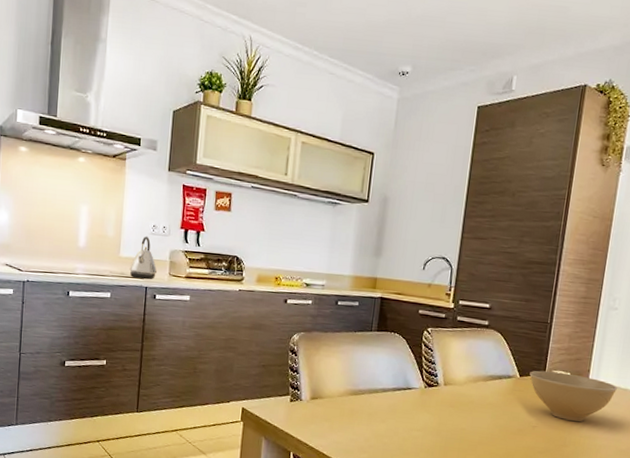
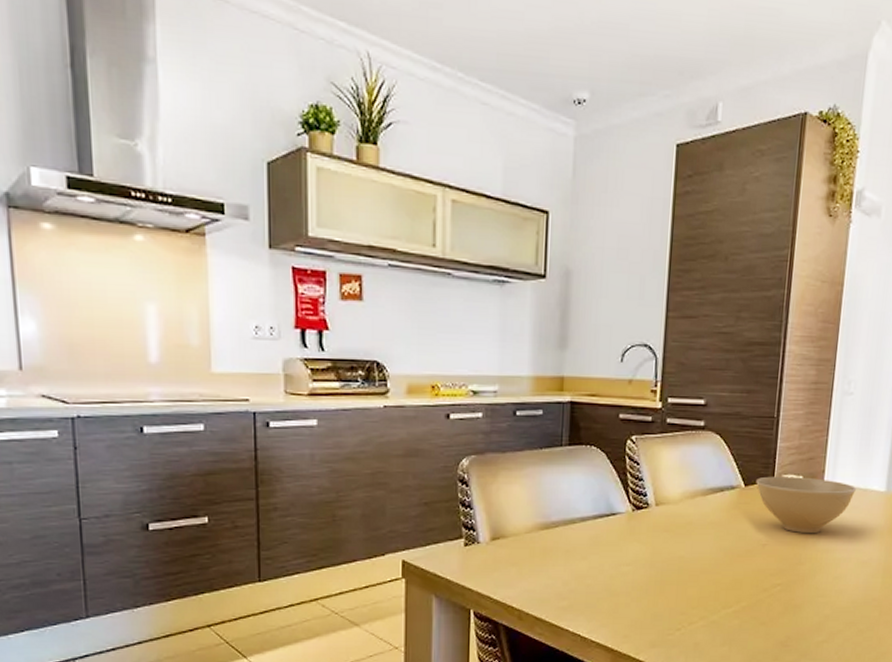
kettle: present [129,236,158,280] -> none [227,341,268,402]

